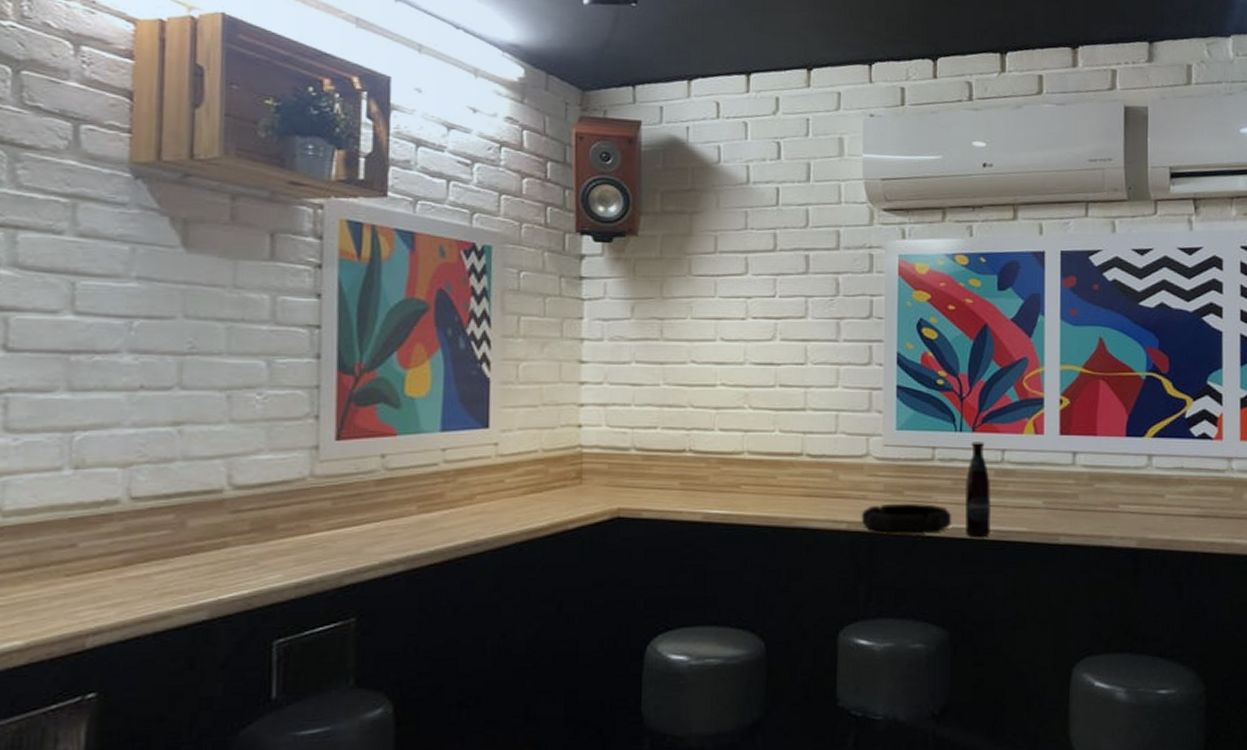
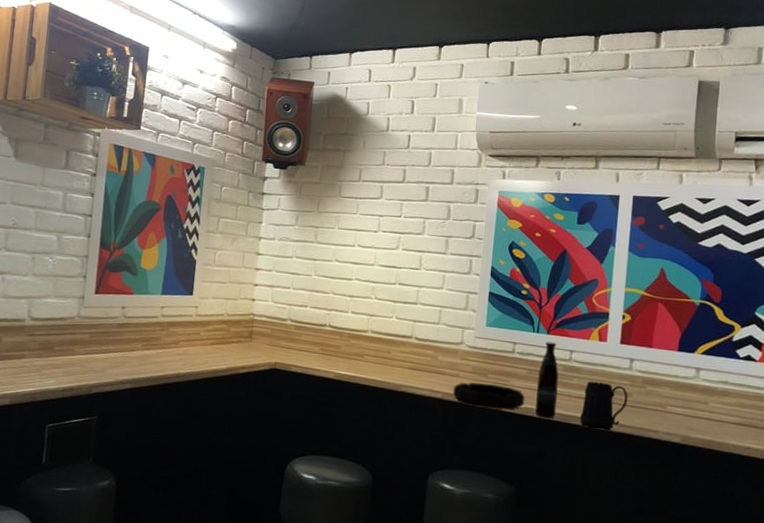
beer mug: none [1020,484,1074,544] -> present [580,381,628,430]

